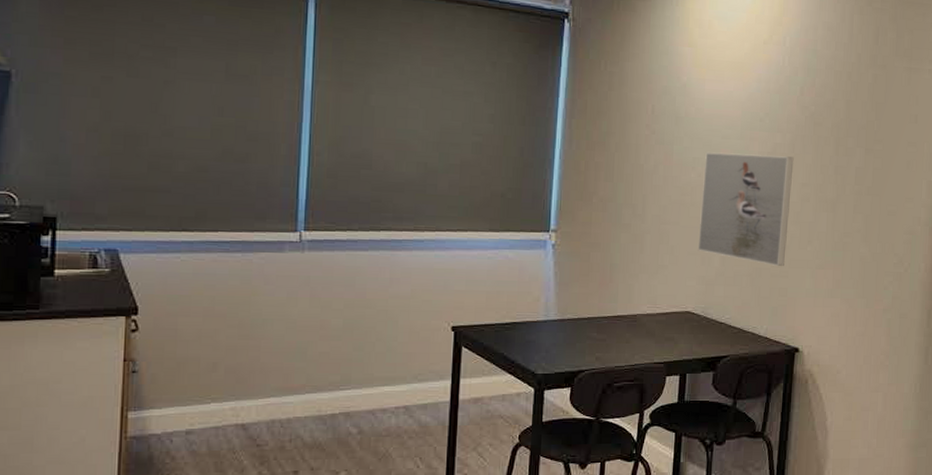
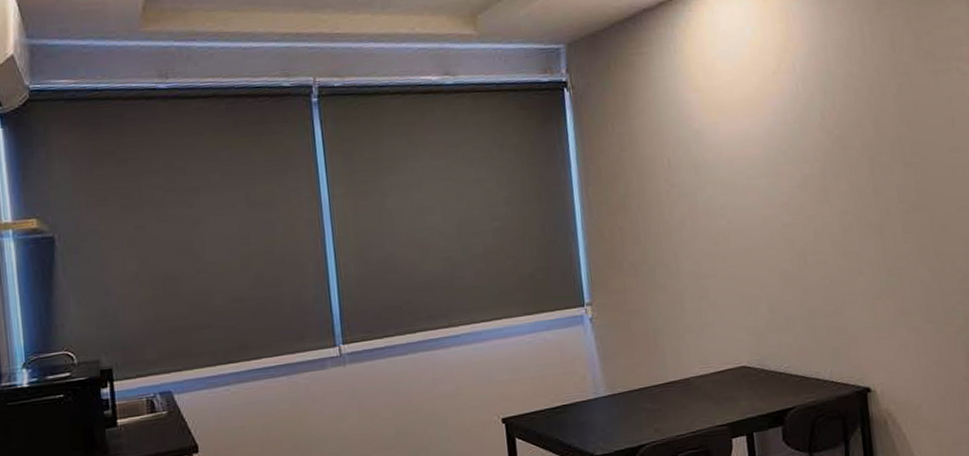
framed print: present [697,152,794,267] -> none [732,186,838,304]

